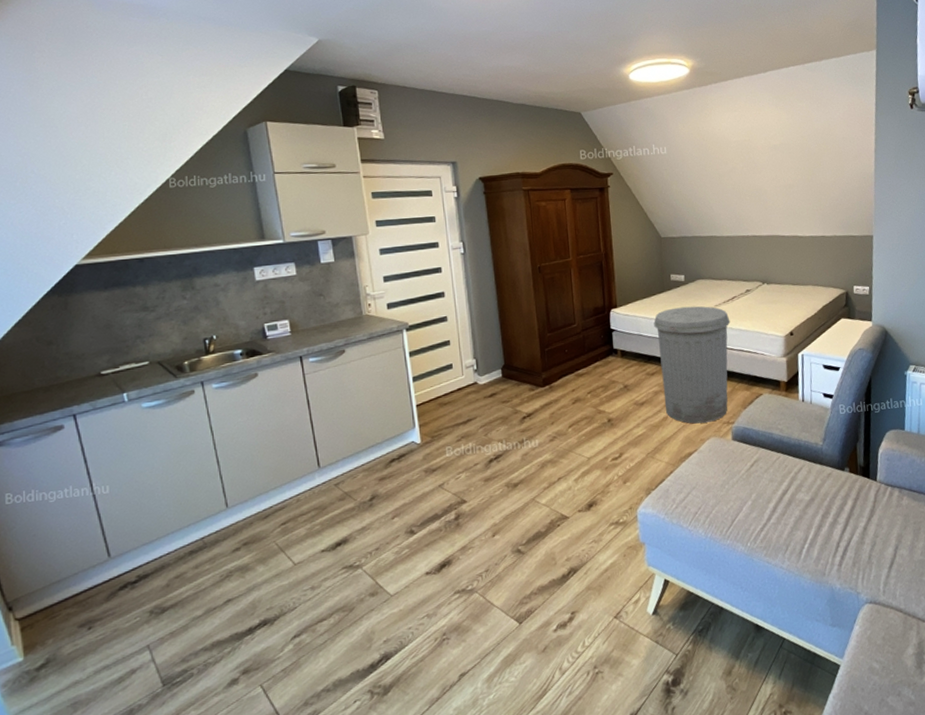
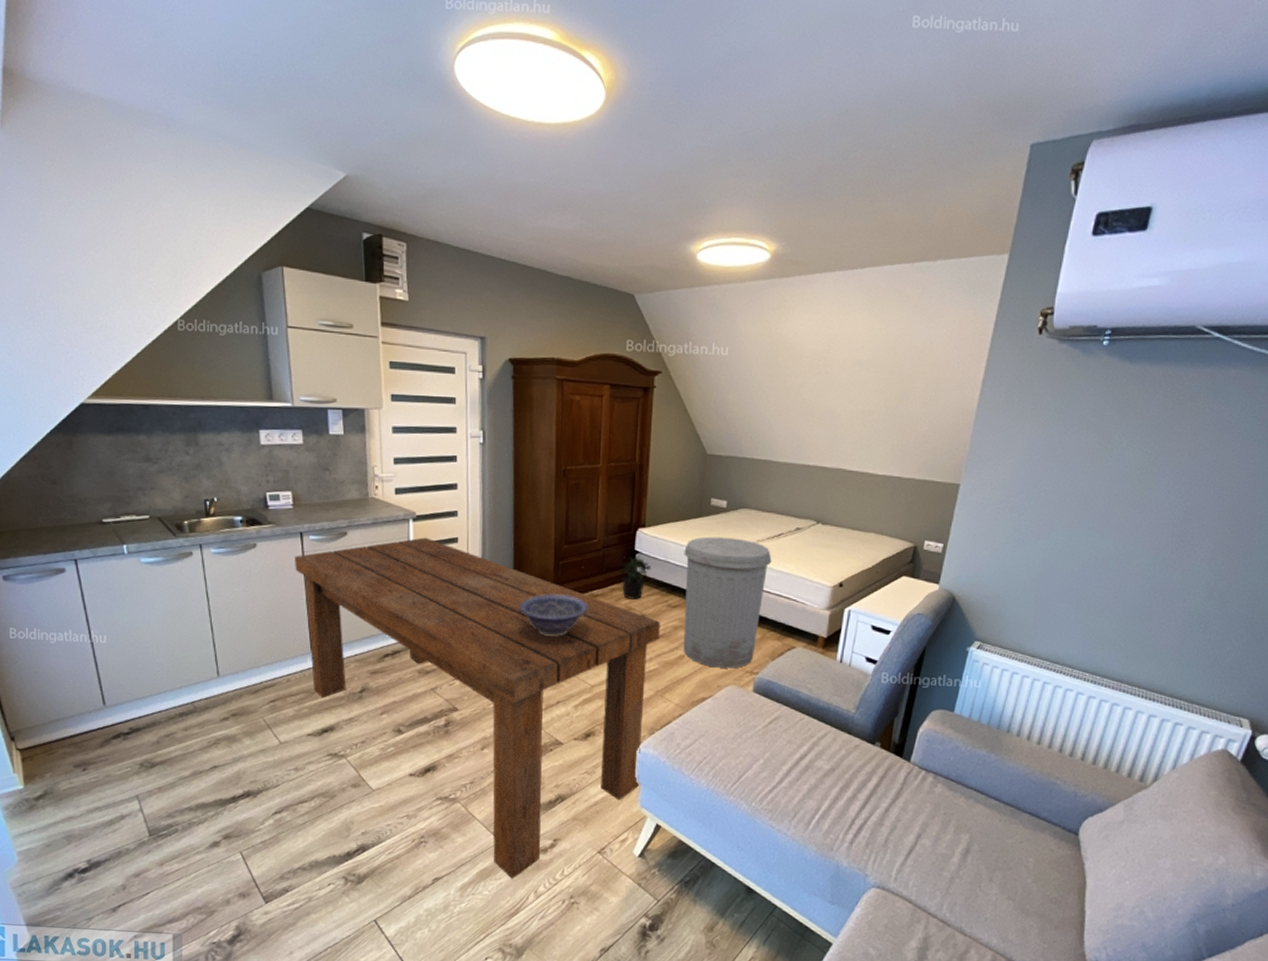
dining table: none [296,344,643,660] -> present [295,537,660,879]
decorative bowl: none [512,378,576,419] -> present [518,594,588,637]
potted plant: none [600,332,627,373] -> present [620,554,651,600]

